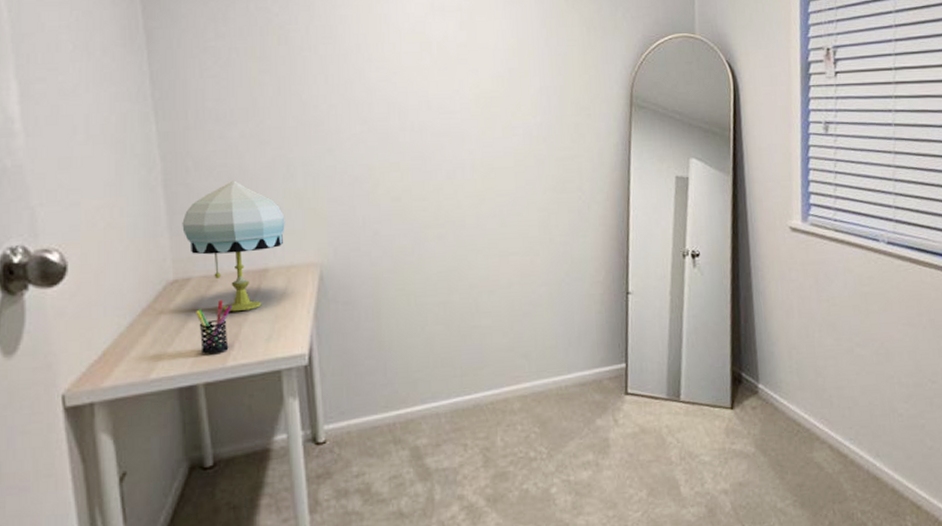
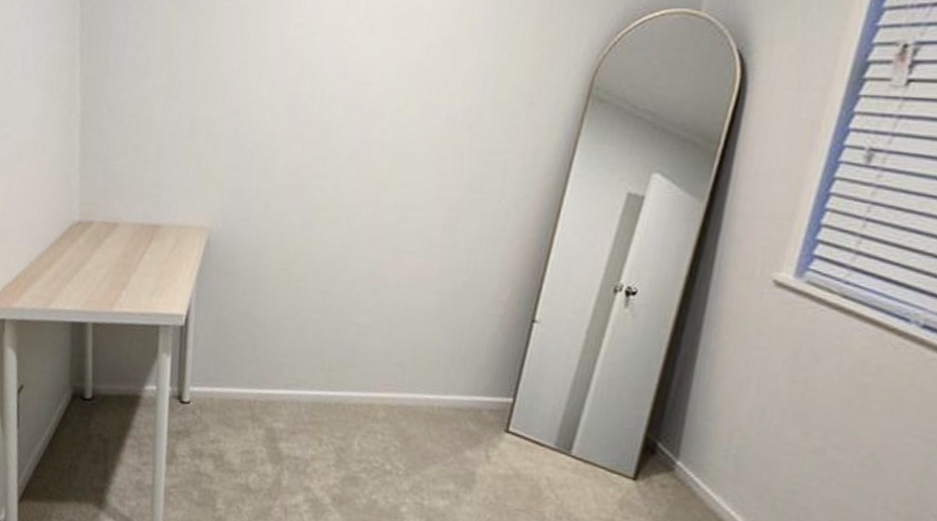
table lamp: present [182,180,285,312] -> none [91,132,183,262]
pen holder: present [196,299,233,354] -> none [93,247,125,297]

